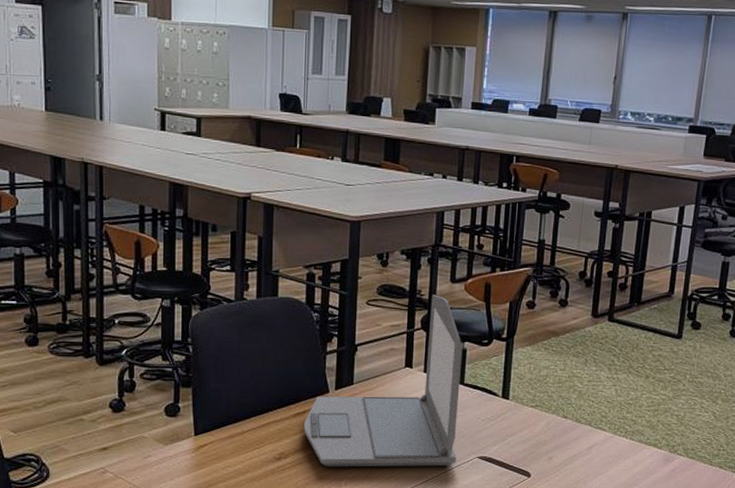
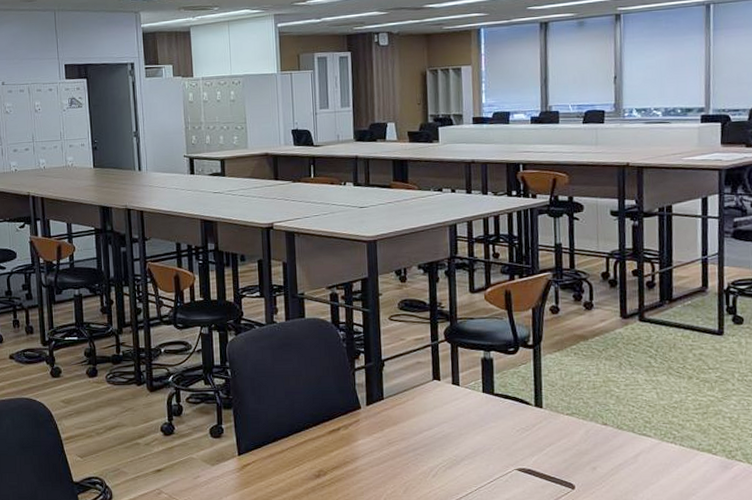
laptop: present [303,294,463,467] -> none [339,306,495,483]

